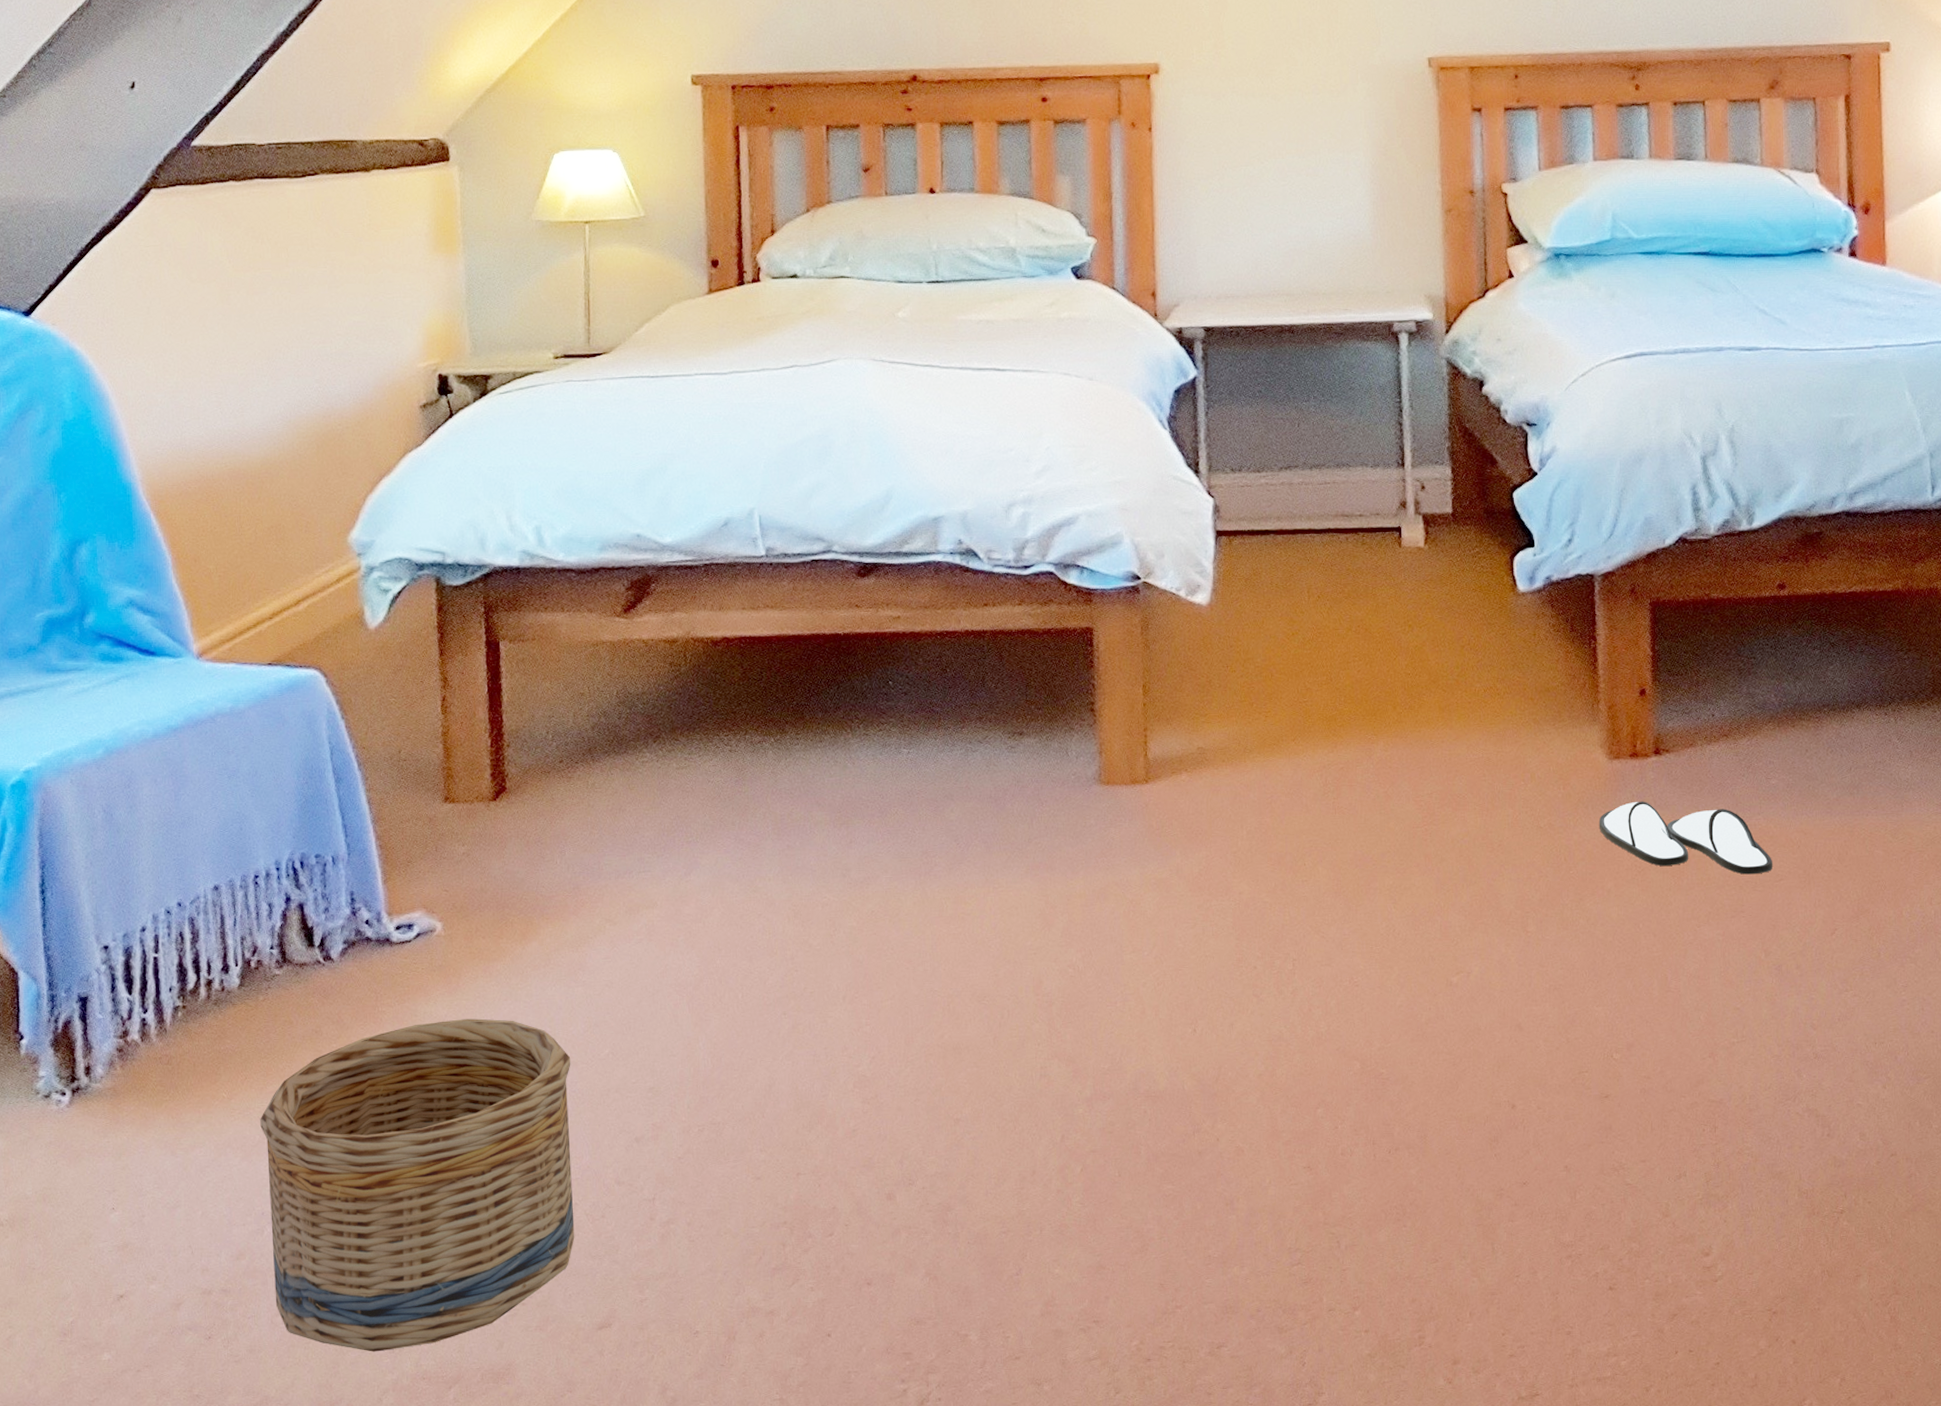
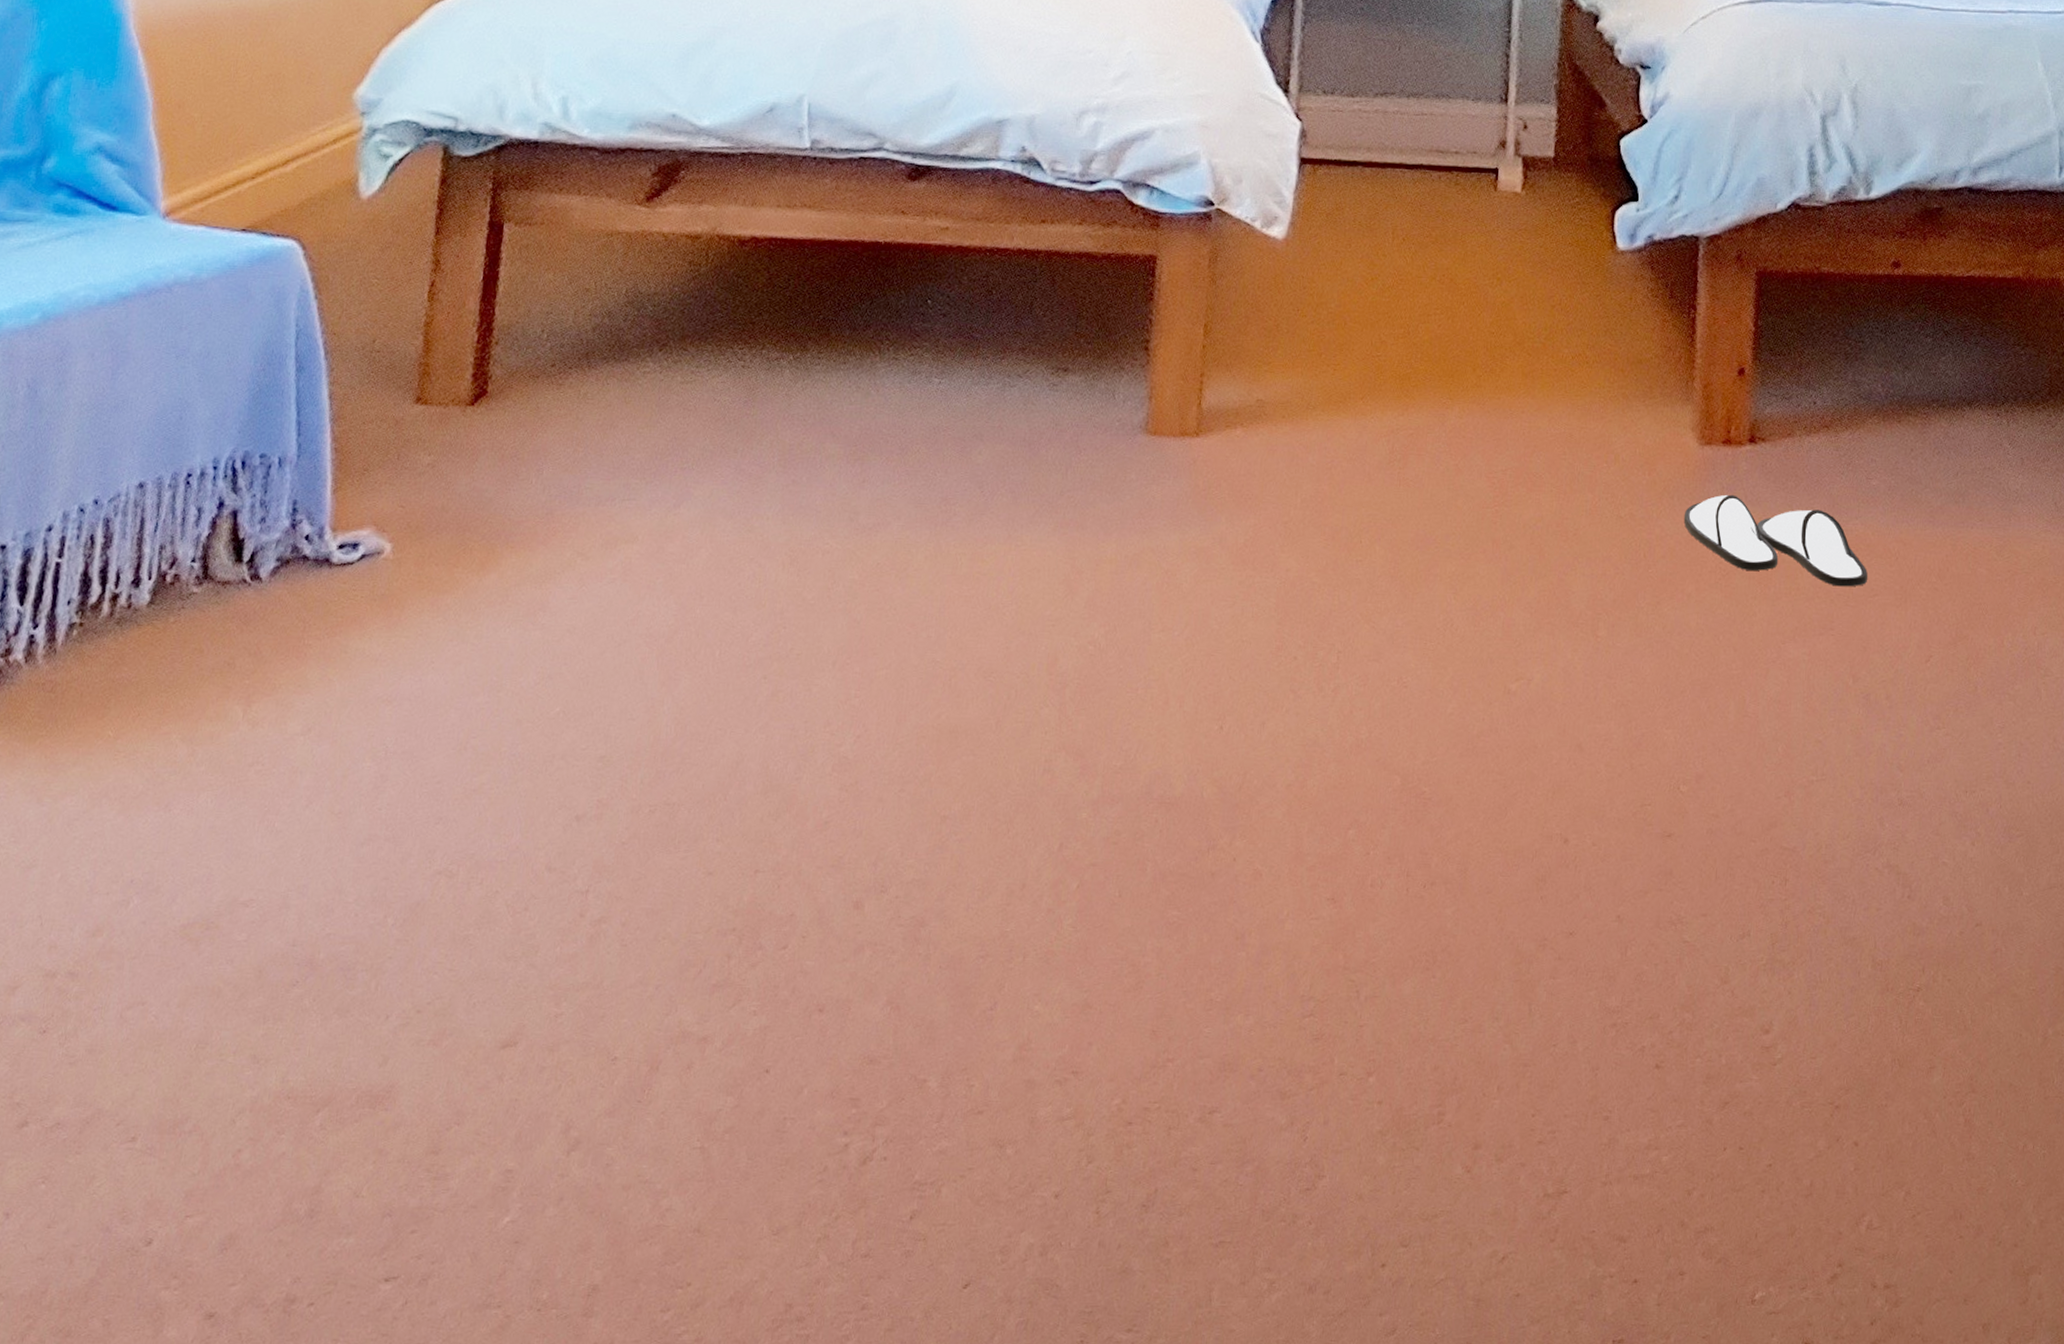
basket: present [260,1018,575,1352] -> none [128,660,516,1061]

